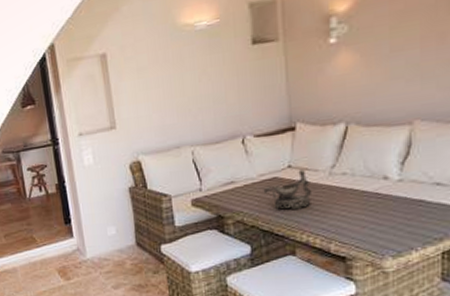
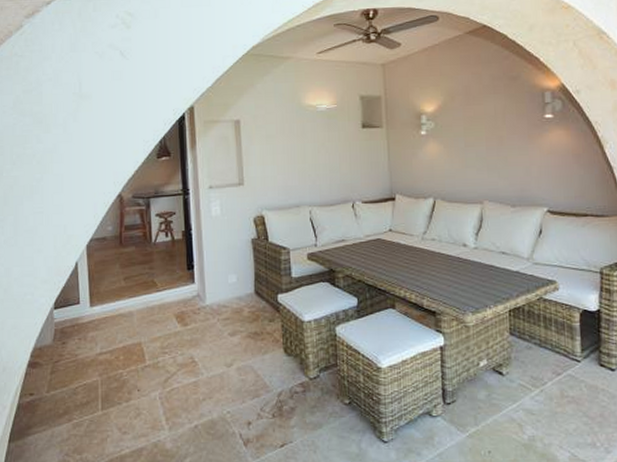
decorative bowl: present [263,168,312,209] -> none [369,232,409,267]

